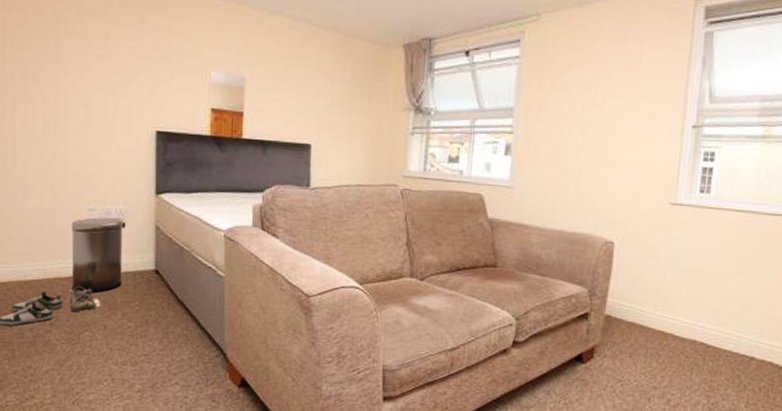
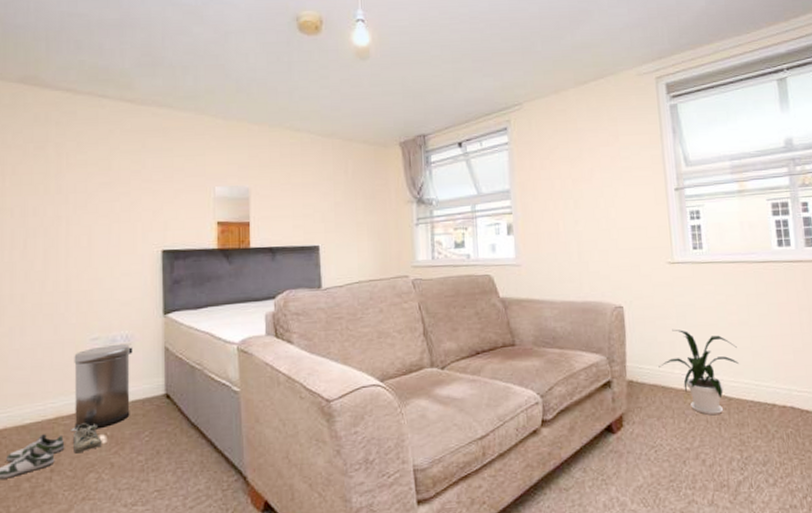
house plant: none [640,271,726,360] -> present [658,329,739,416]

